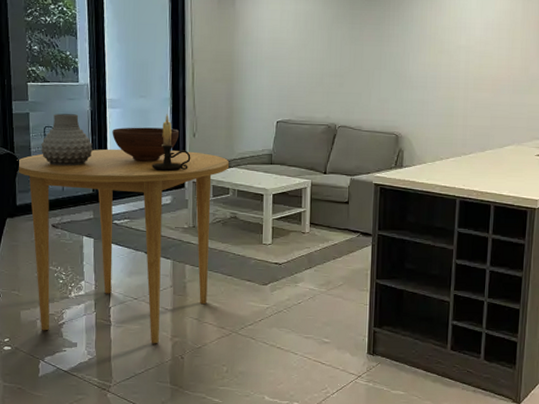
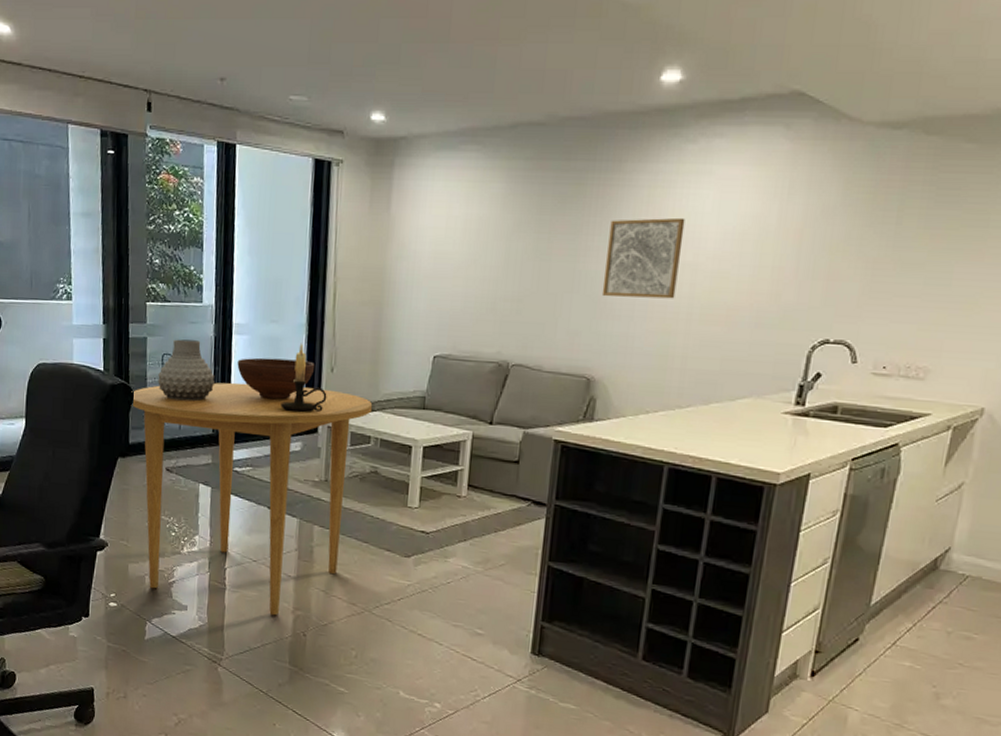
wall art: none [402,12,459,73] -> present [601,217,685,299]

